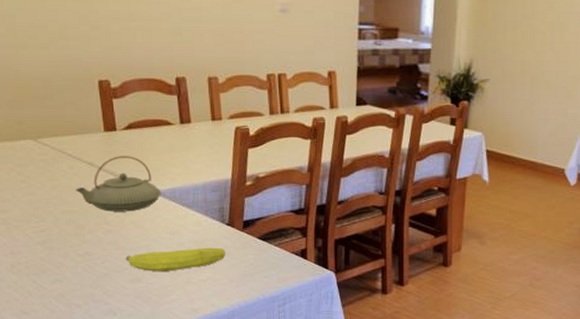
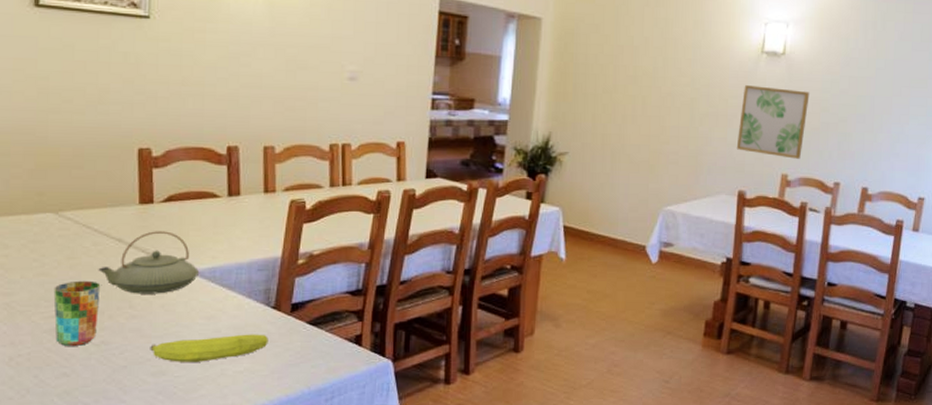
cup: none [40,199,80,256] -> present [53,280,101,346]

